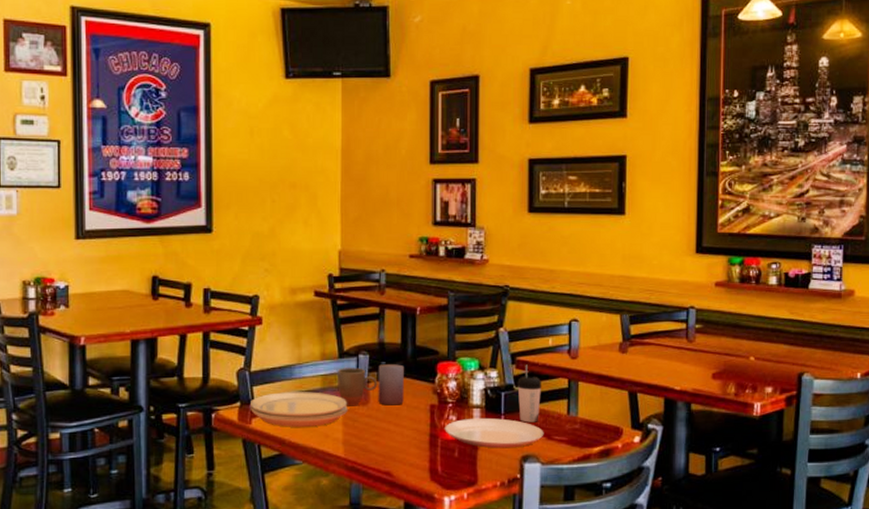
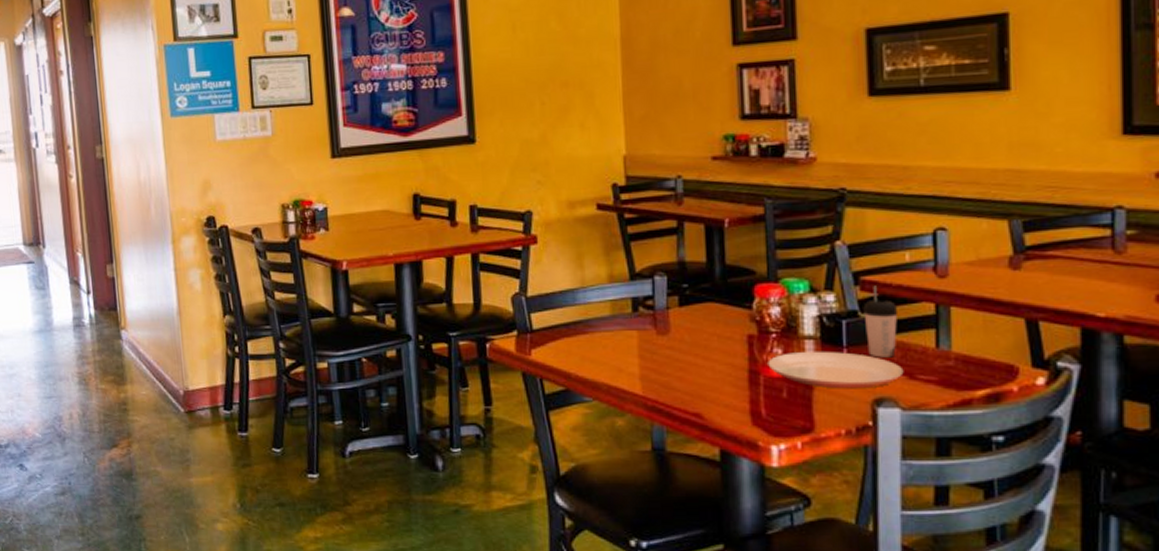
plate: present [251,392,348,427] -> none [529,319,644,360]
mug: present [338,367,378,406] -> none [629,291,680,336]
cup: present [378,364,404,406] -> none [679,287,713,336]

